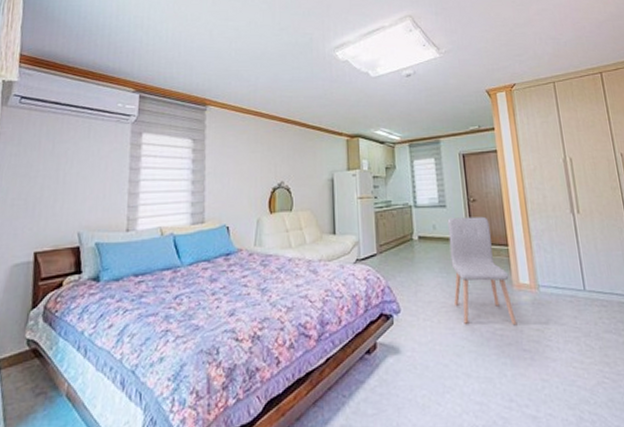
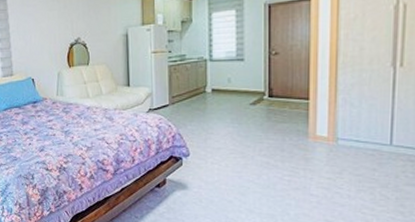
chair: present [447,216,517,324] -> none [244,70,308,172]

